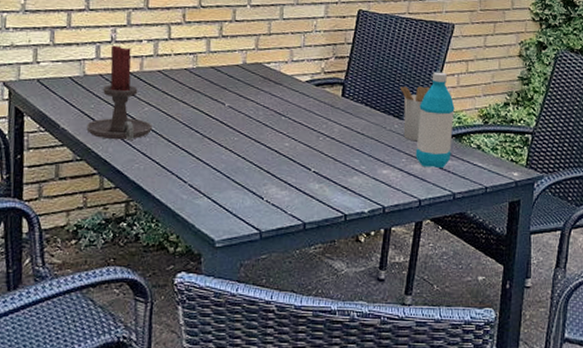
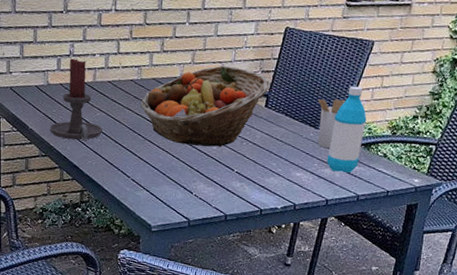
fruit basket: none [197,51,346,144] -> present [141,65,271,147]

